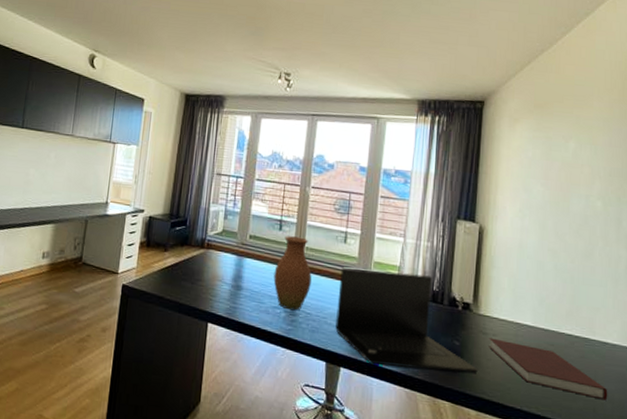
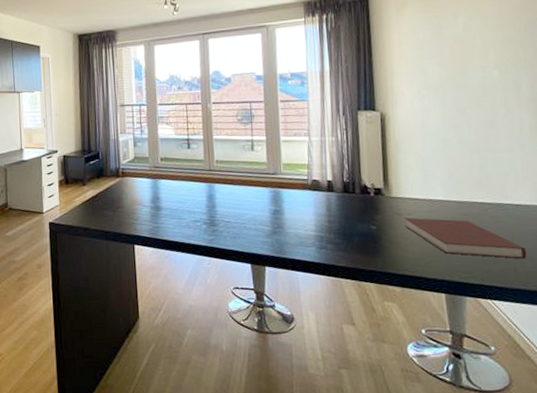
vase: present [273,236,312,311] -> none [189,152,226,222]
laptop: present [335,267,478,373] -> none [252,168,397,260]

